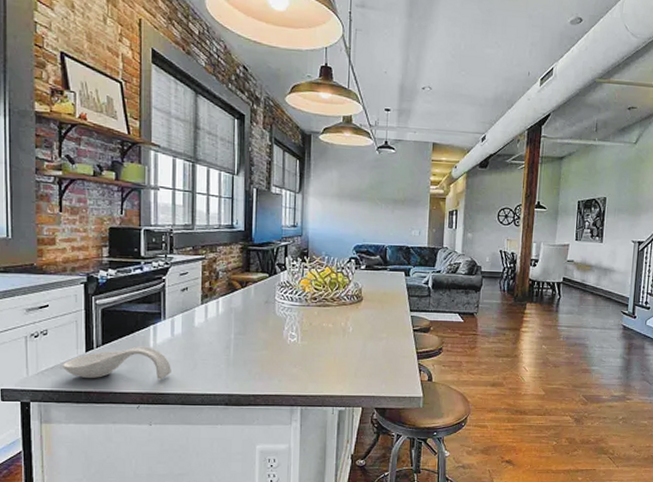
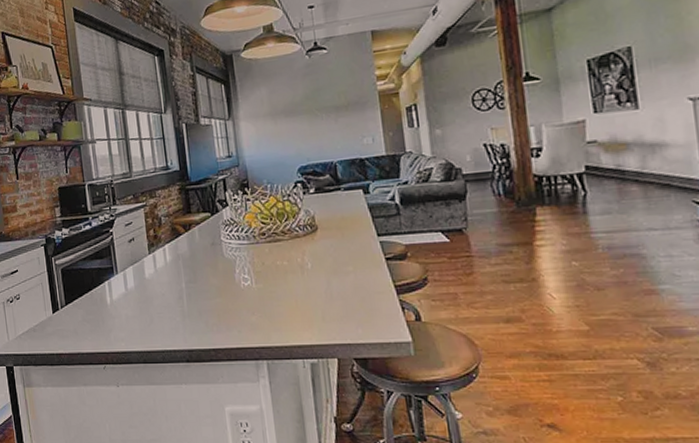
spoon rest: present [63,346,171,380] -> none [35,303,130,341]

